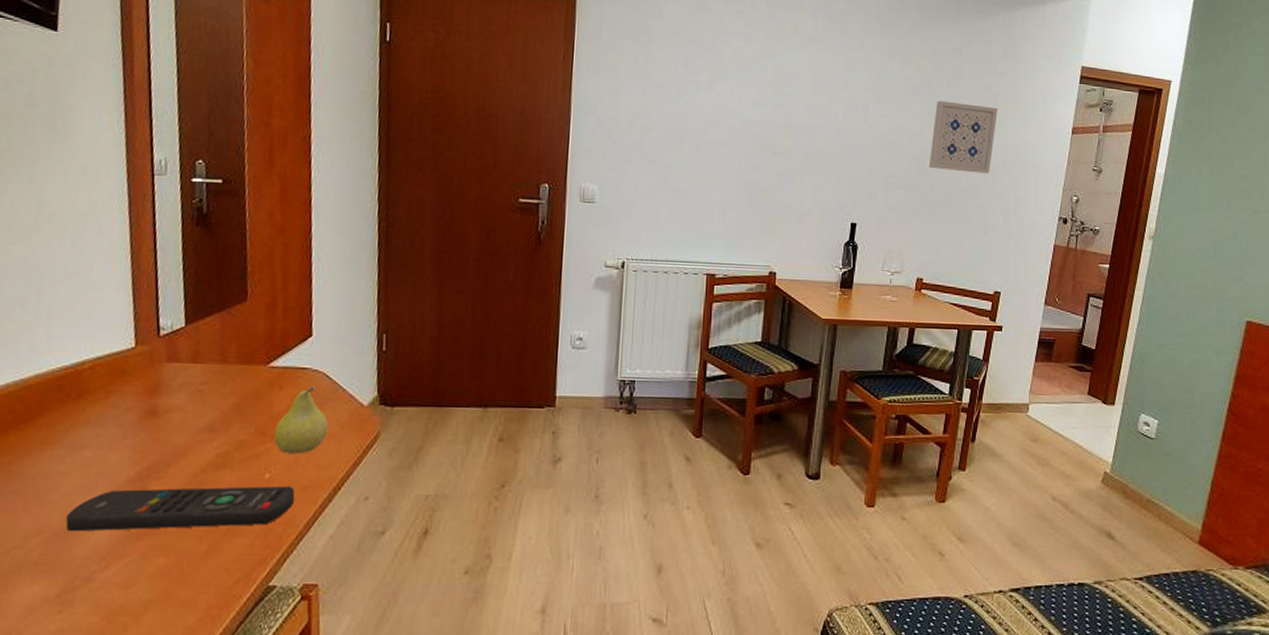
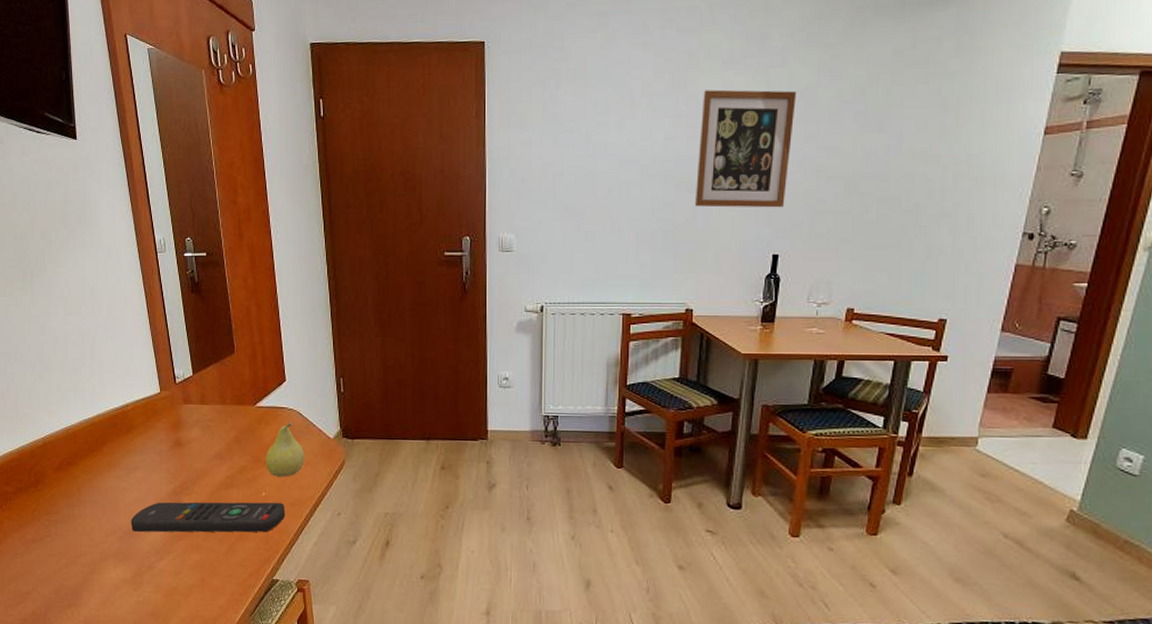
wall art: none [779,62,872,179] -> present [694,89,796,208]
wall art: present [928,100,998,174] -> none [861,112,948,191]

